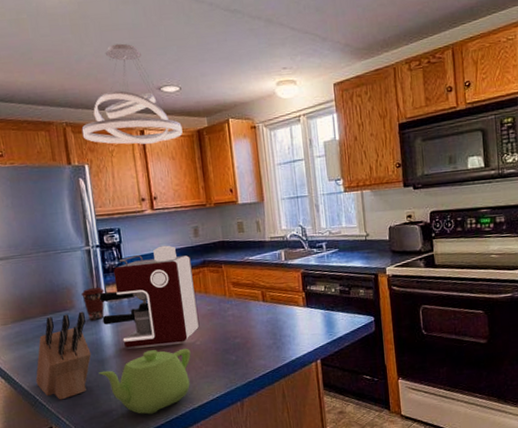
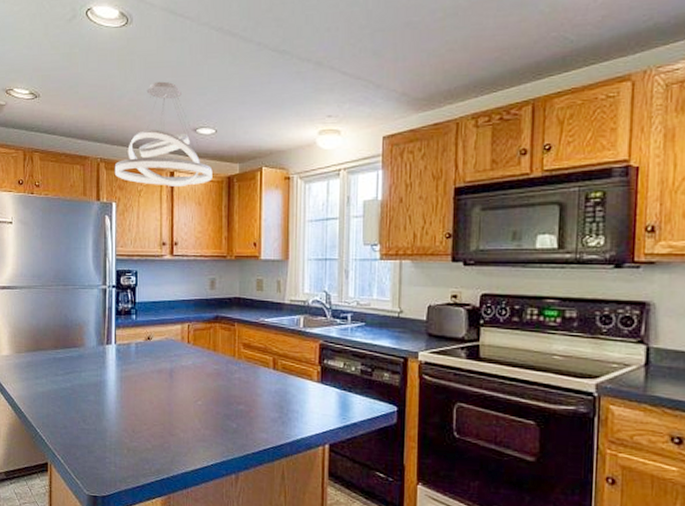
knife block: present [35,311,91,400] -> none [39,351,93,438]
coffee cup: present [81,287,105,320] -> none [92,328,115,362]
coffee maker: present [99,245,200,348] -> none [109,294,204,399]
teapot: present [99,348,191,415] -> none [98,402,191,470]

